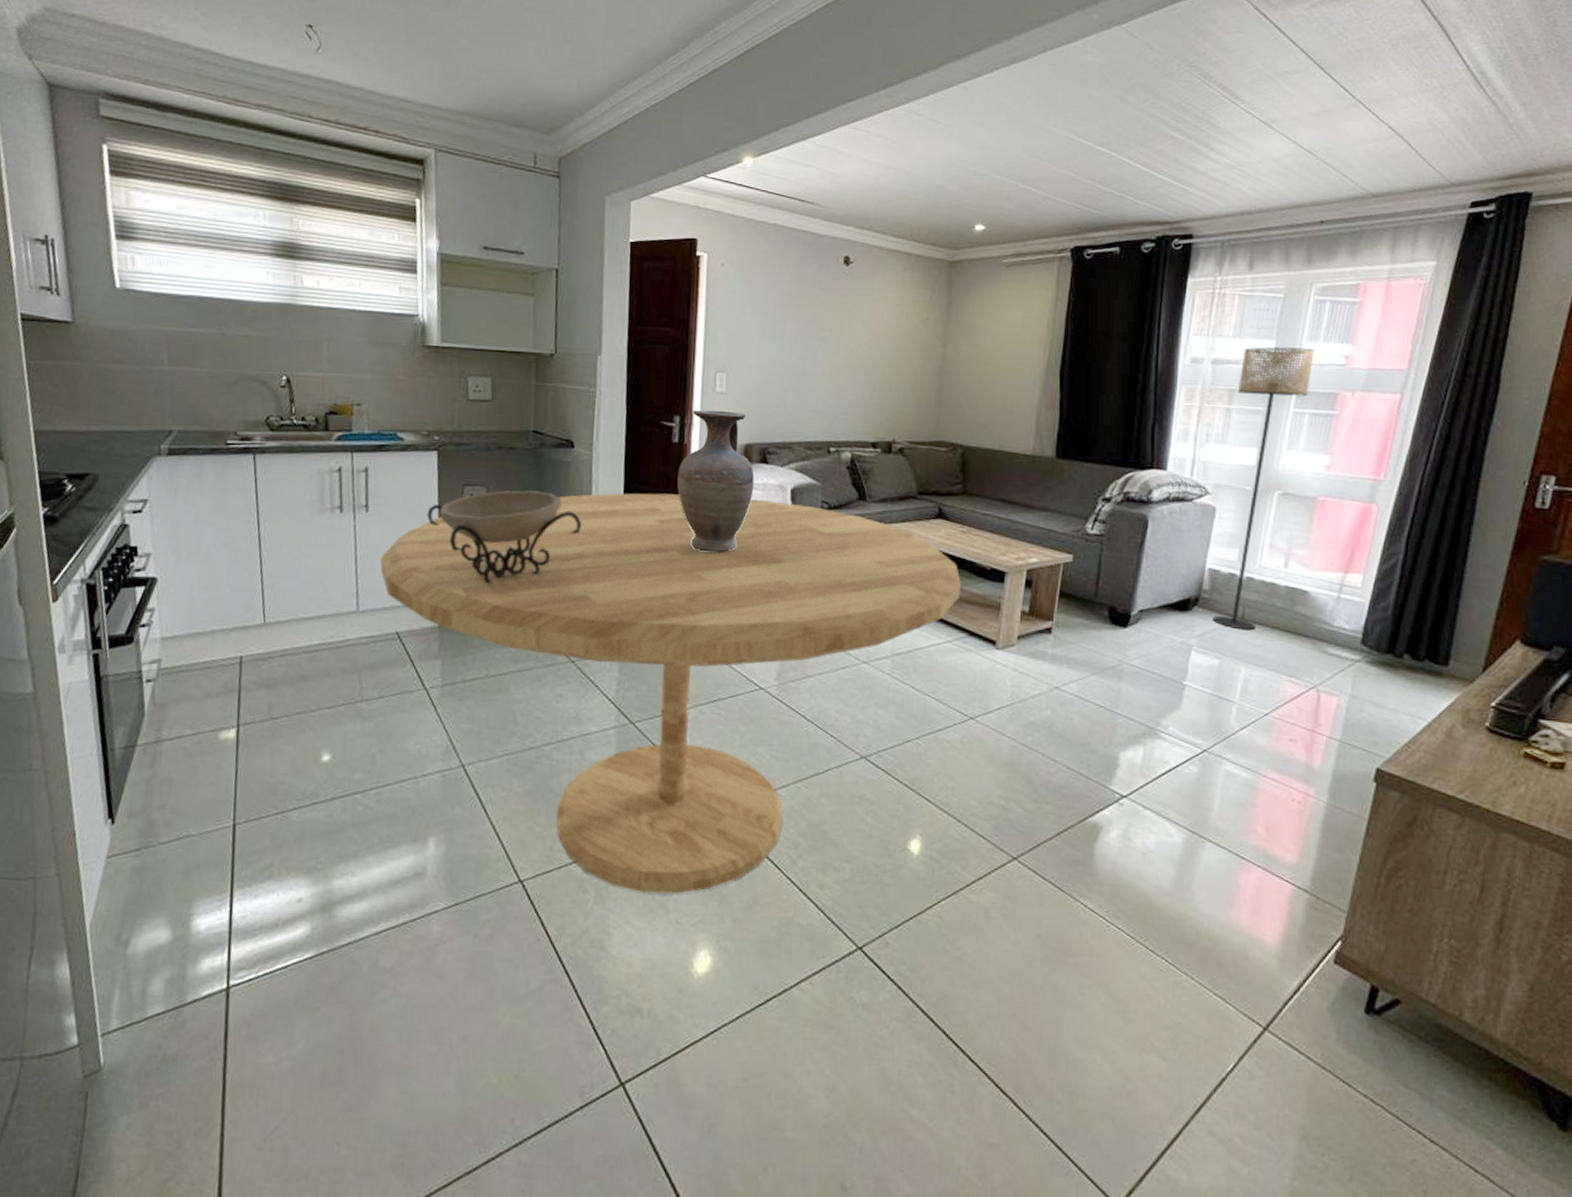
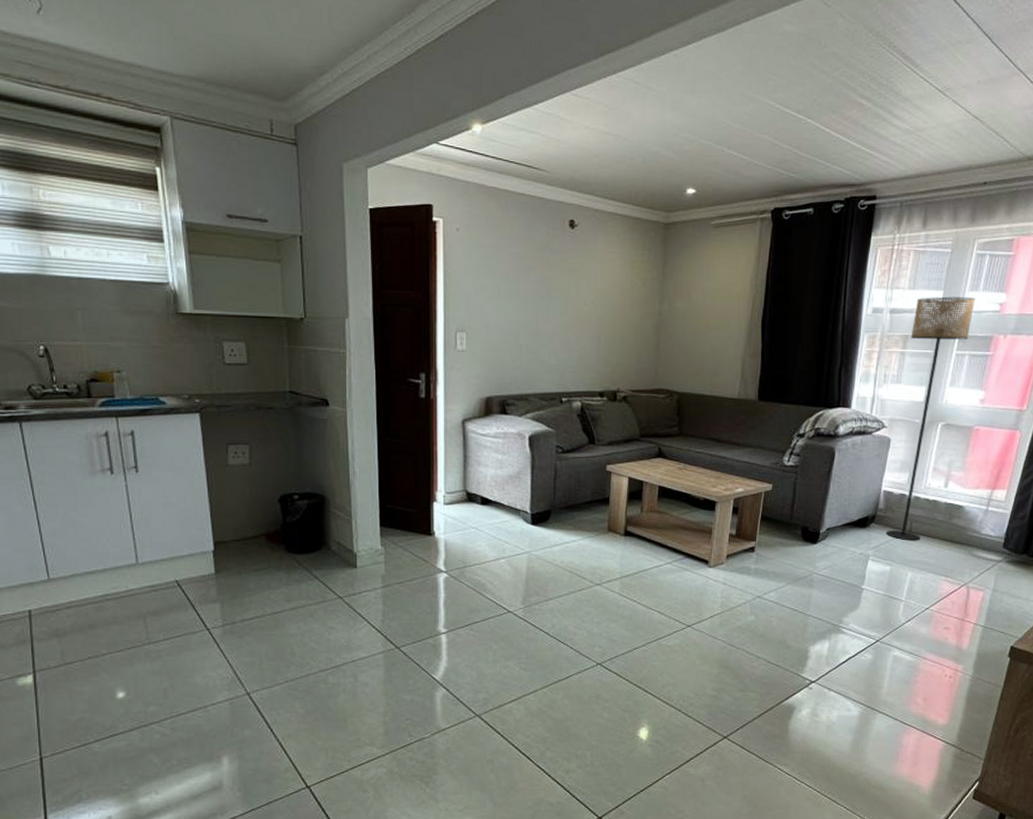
dining table: present [380,493,961,894] -> none [155,445,678,788]
decorative bowl: present [427,490,582,584] -> none [195,447,341,533]
vase: present [677,410,754,553] -> none [426,367,496,496]

